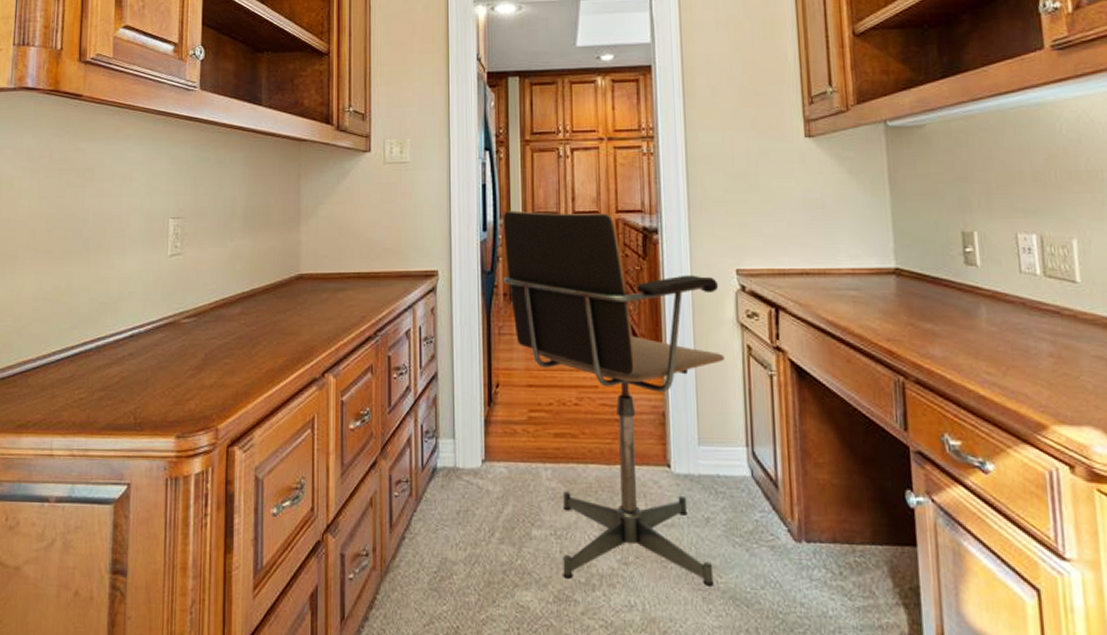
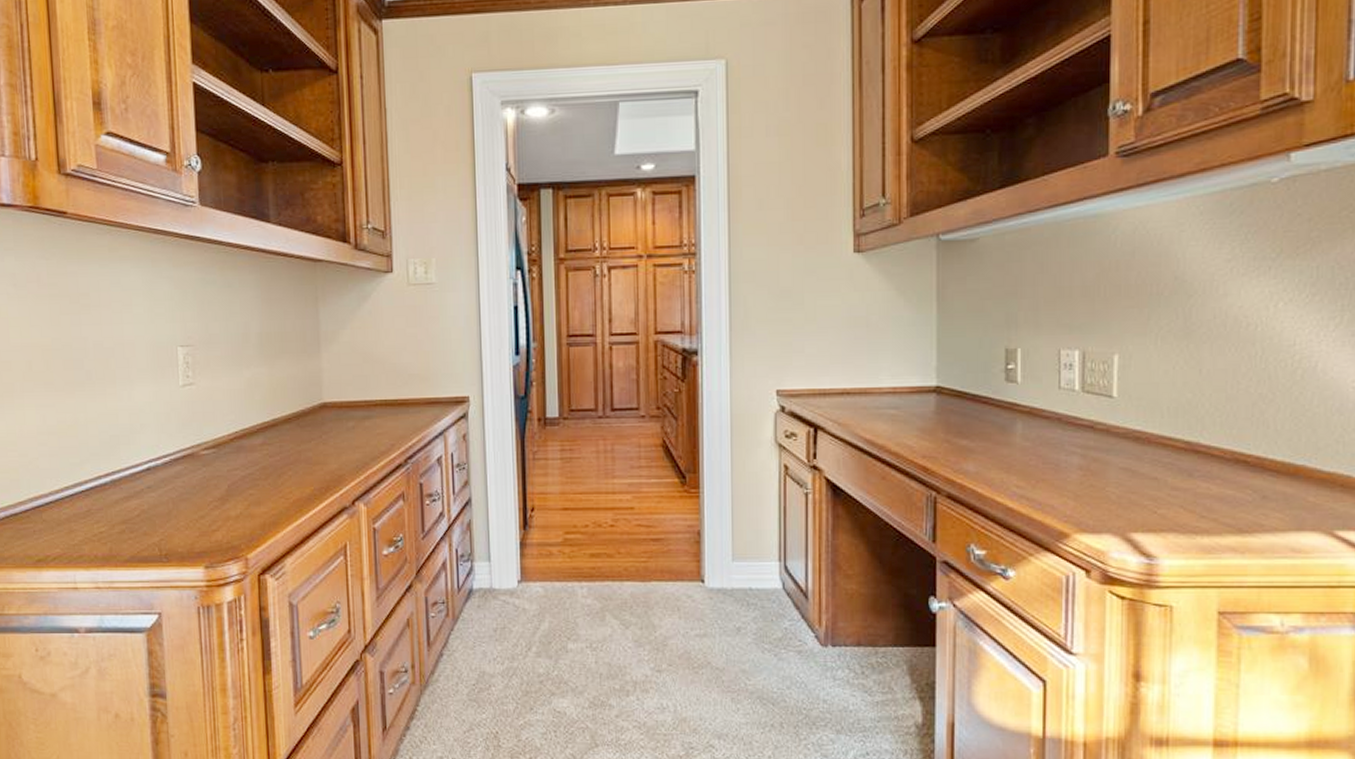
office chair: present [502,210,724,586] -> none [536,333,761,688]

